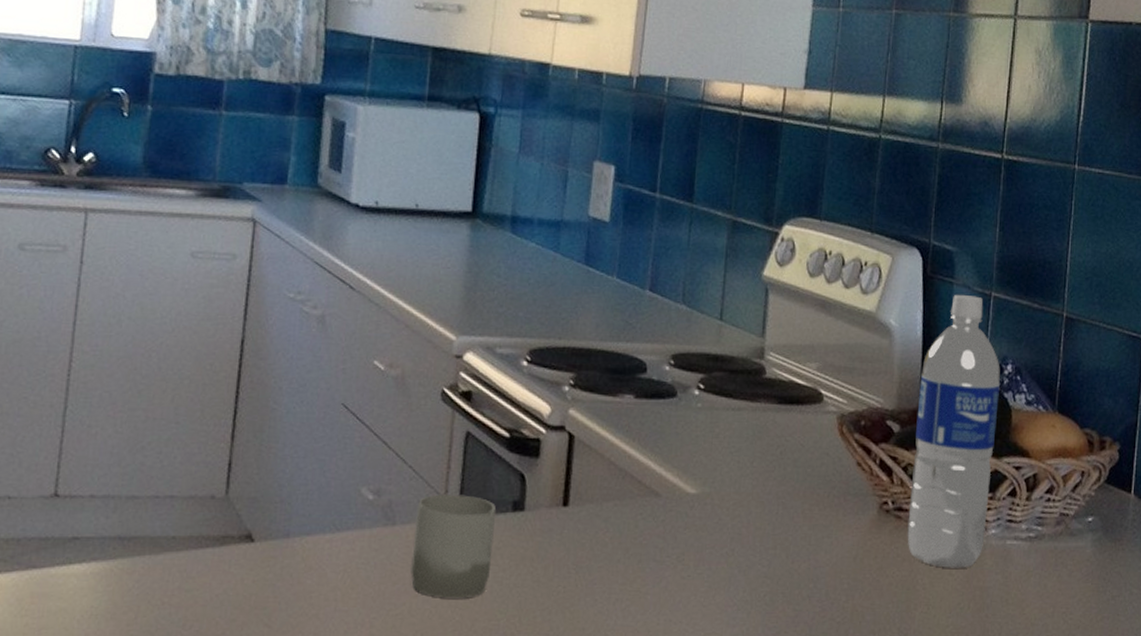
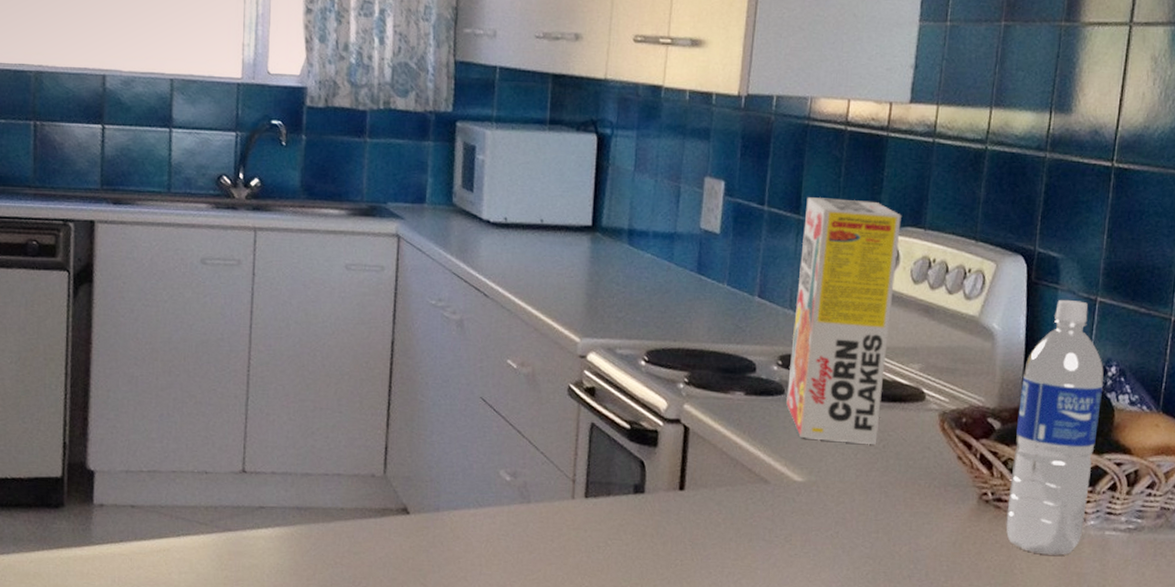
cup: present [410,494,497,599] -> none [545,477,620,568]
cereal box: none [679,184,797,451] -> present [786,197,901,444]

